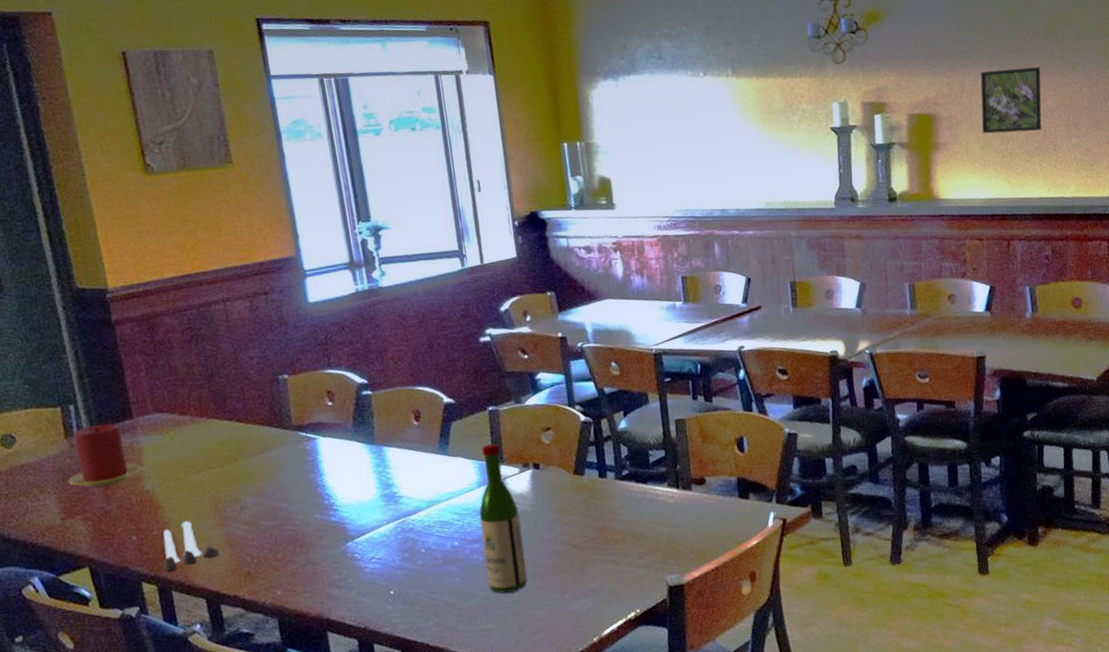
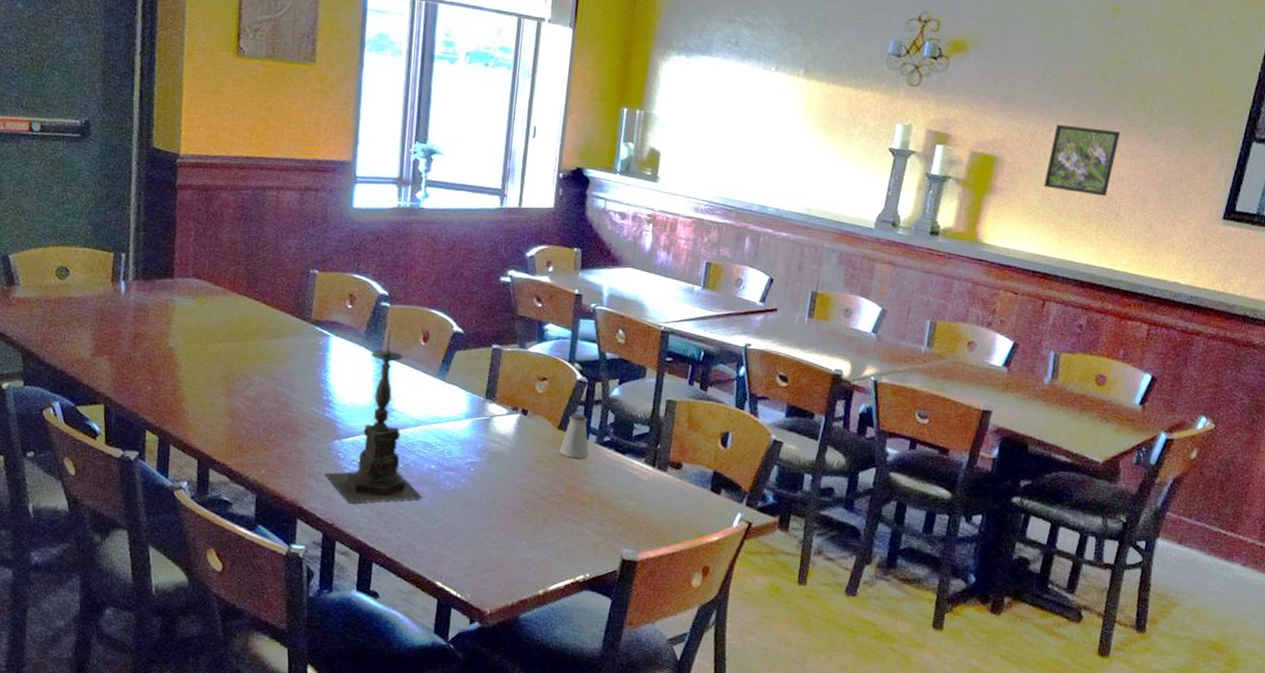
candle: present [68,423,143,487] -> none [105,276,172,334]
salt and pepper shaker set: present [163,521,220,572] -> none [168,384,220,427]
candle holder: none [345,417,454,603] -> present [325,330,423,503]
wine bottle: present [479,443,527,594] -> none [453,380,499,526]
saltshaker: none [580,454,611,500] -> present [559,413,589,459]

